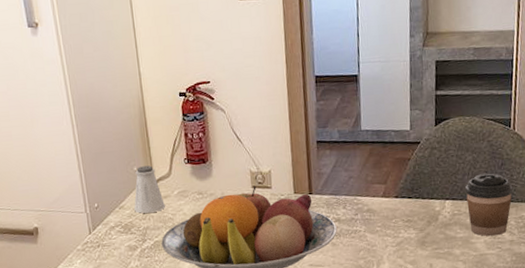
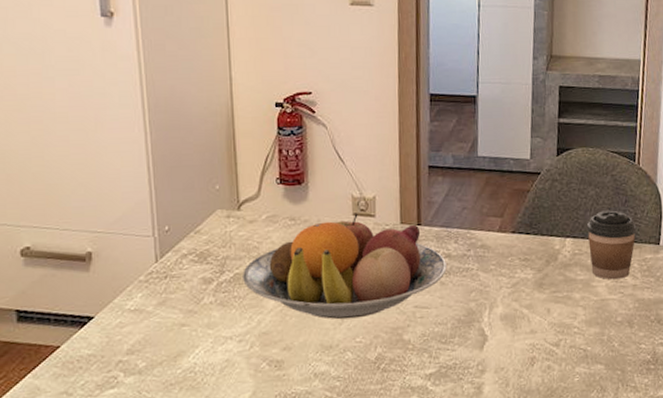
saltshaker: present [134,165,165,213] -> none [213,184,250,240]

